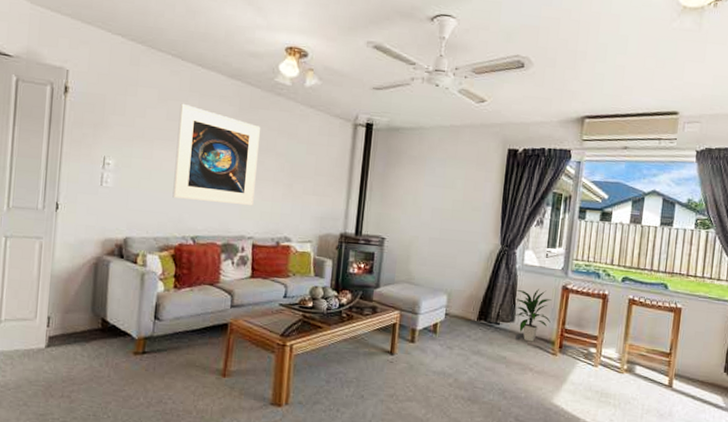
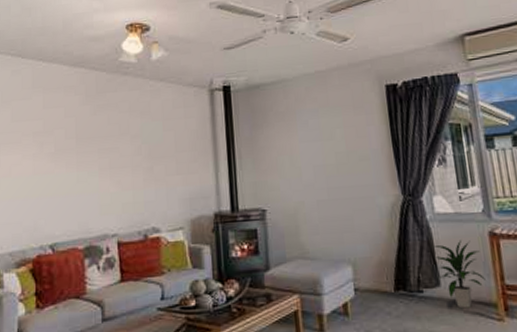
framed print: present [172,103,260,206] -> none [24,101,113,204]

